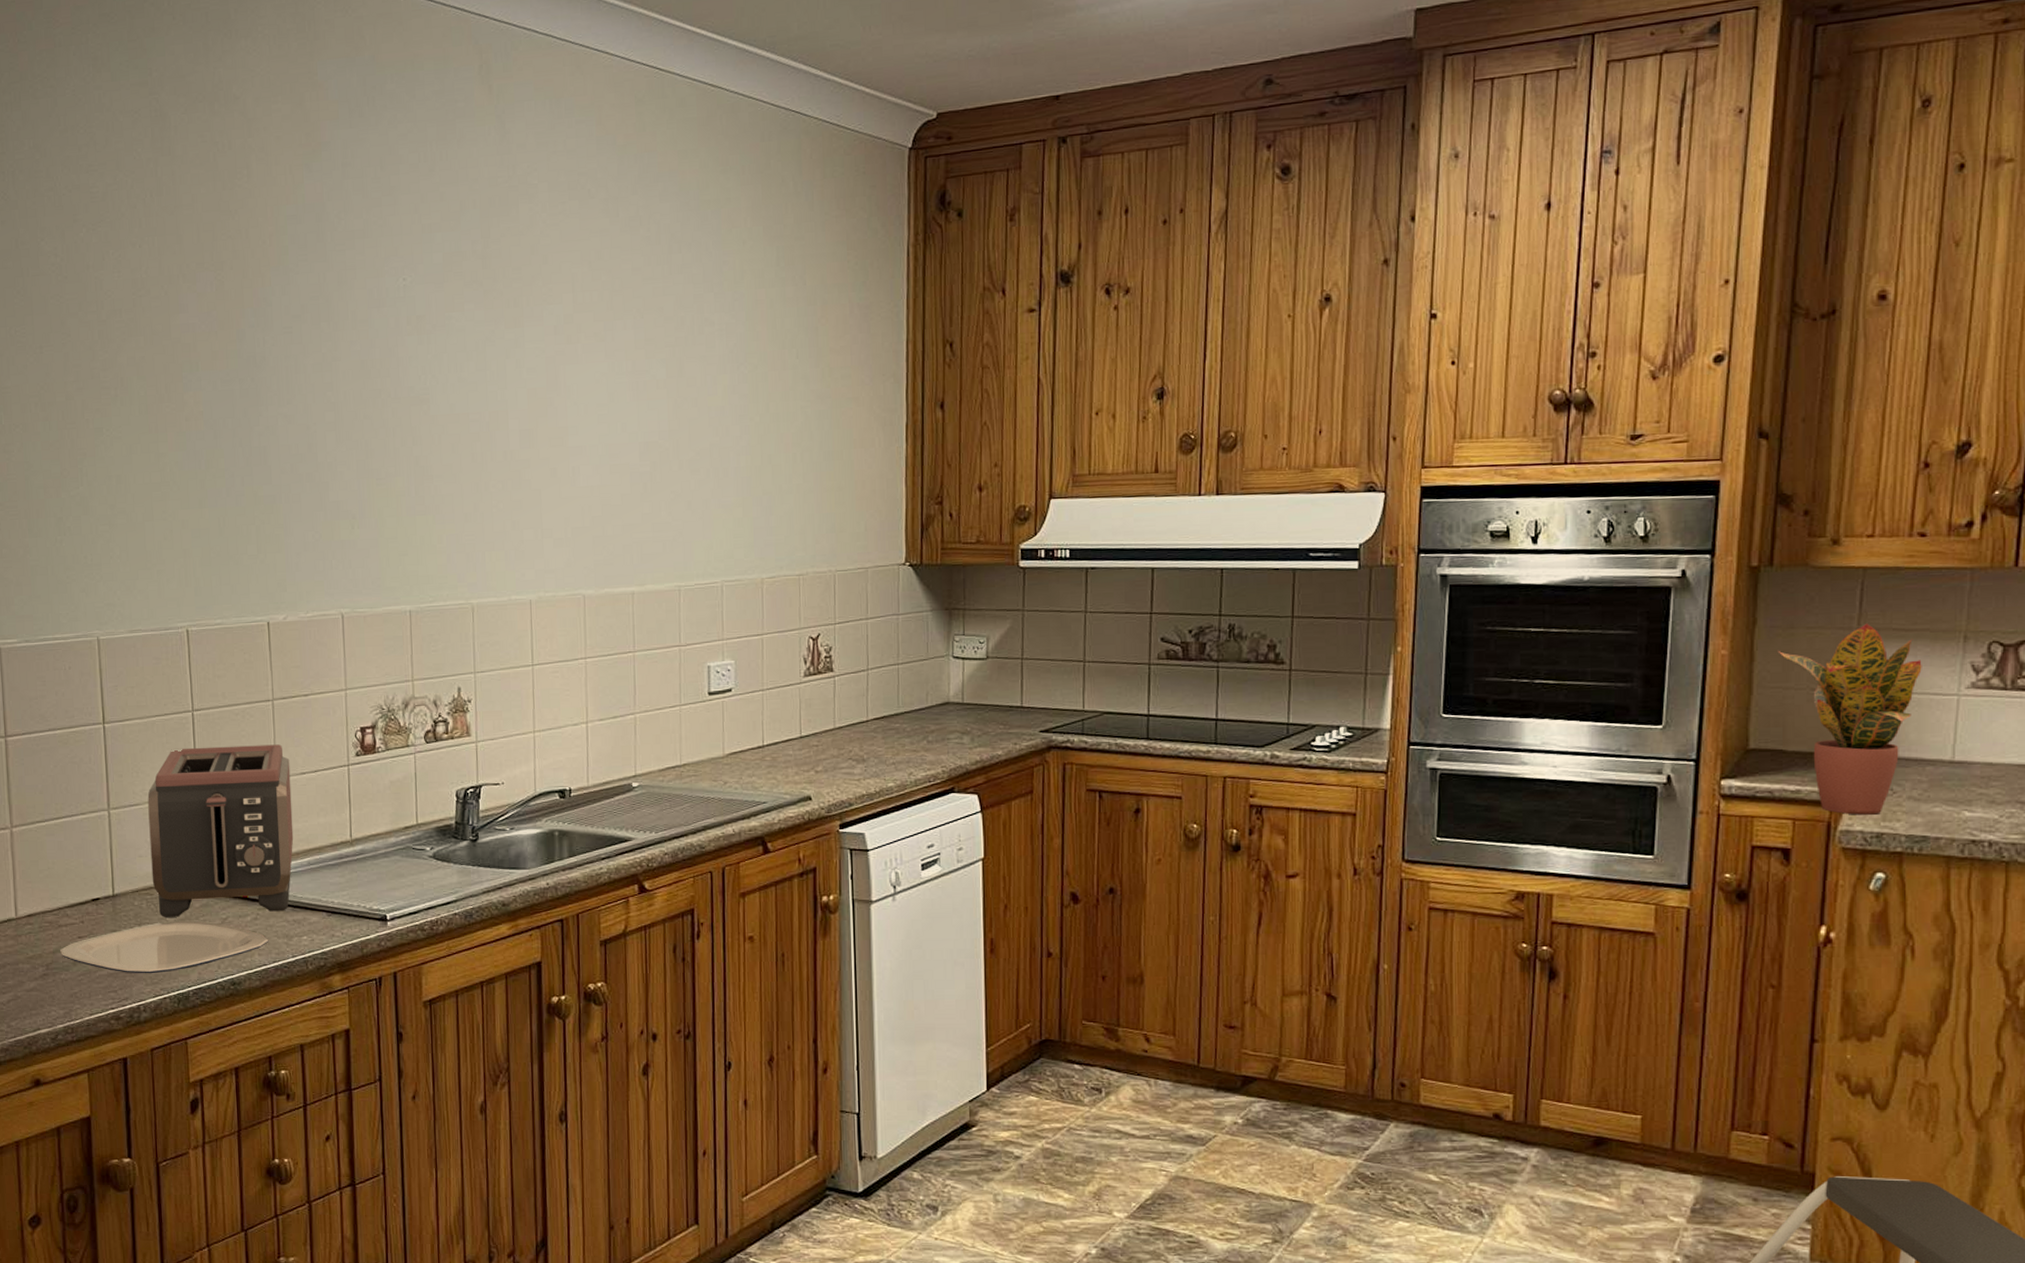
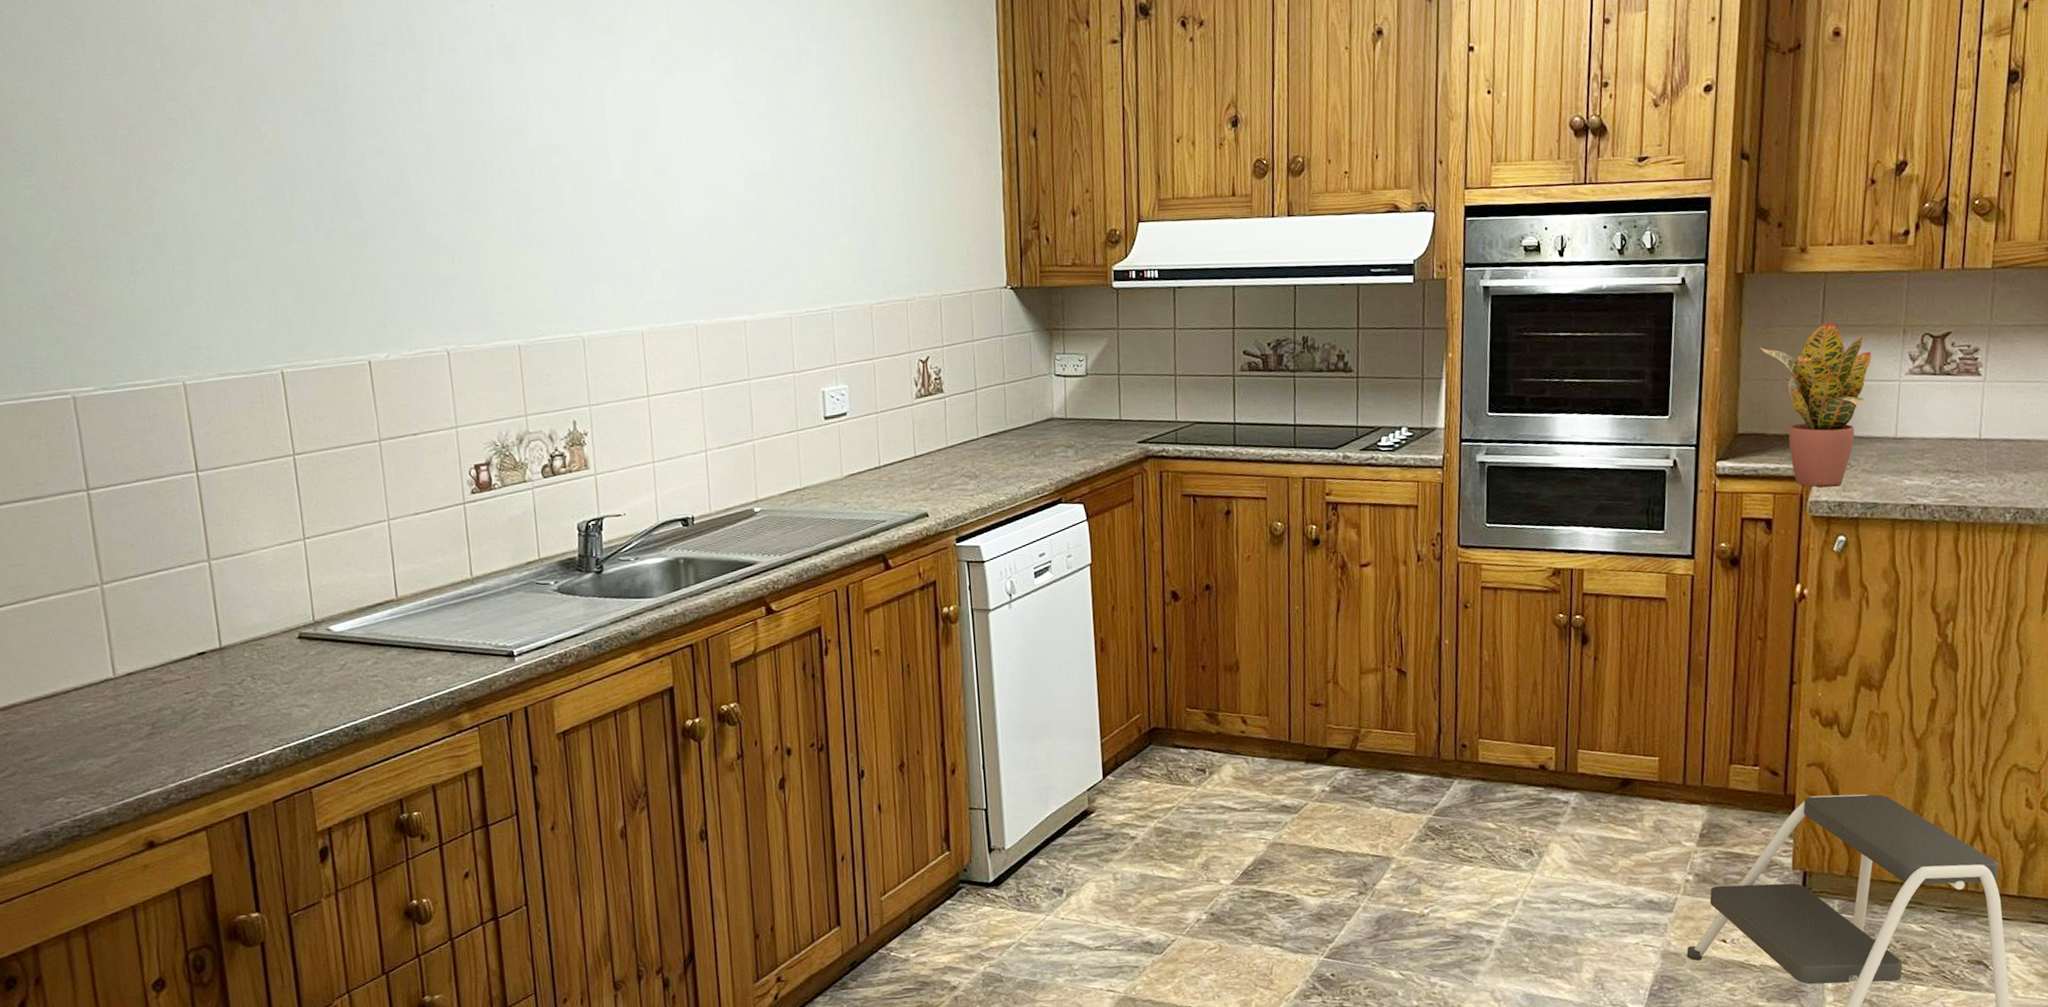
plate: present [59,920,269,974] -> none [165,668,392,727]
toaster: present [147,744,294,917] -> none [251,485,412,667]

